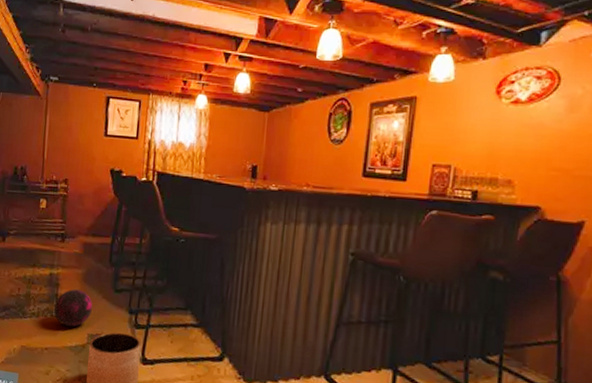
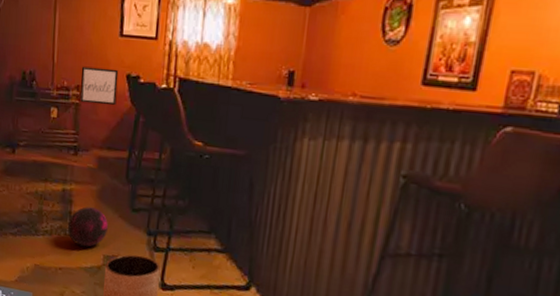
wall art: none [68,162,103,197] -> present [80,66,119,106]

